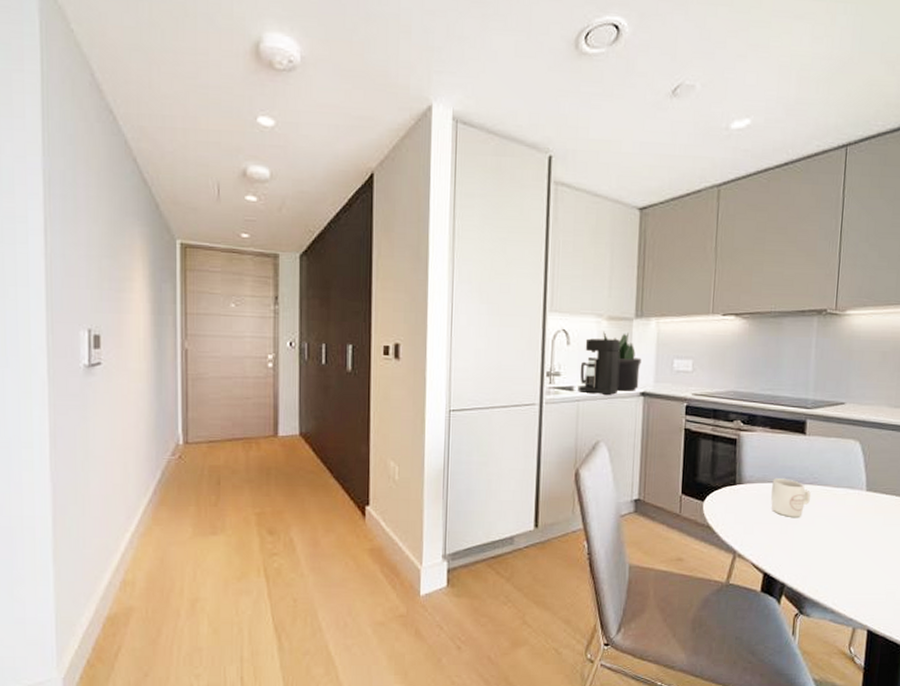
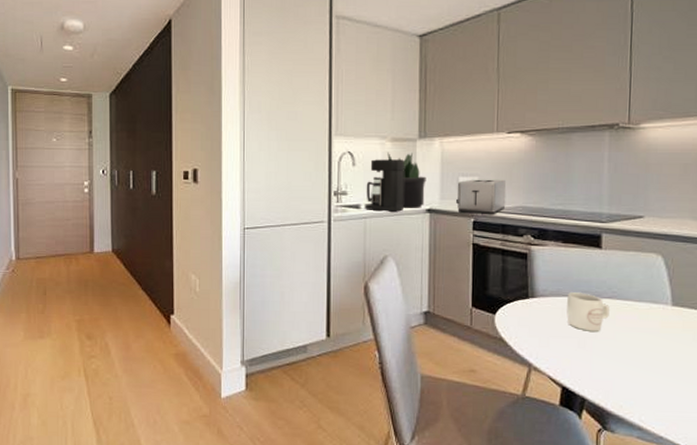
toaster: none [670,362,719,400] -> present [456,179,507,215]

